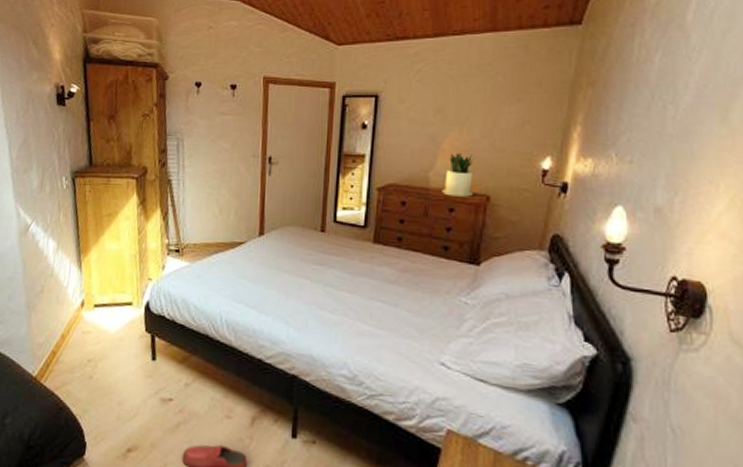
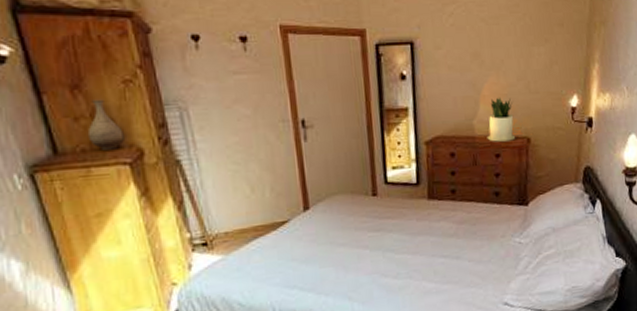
vase: none [112,127,136,166] -> present [87,99,124,150]

